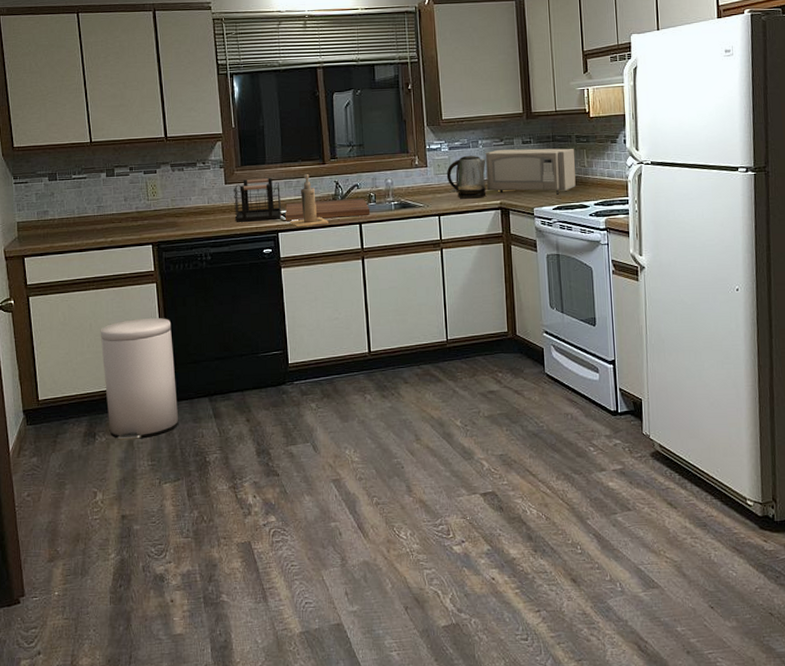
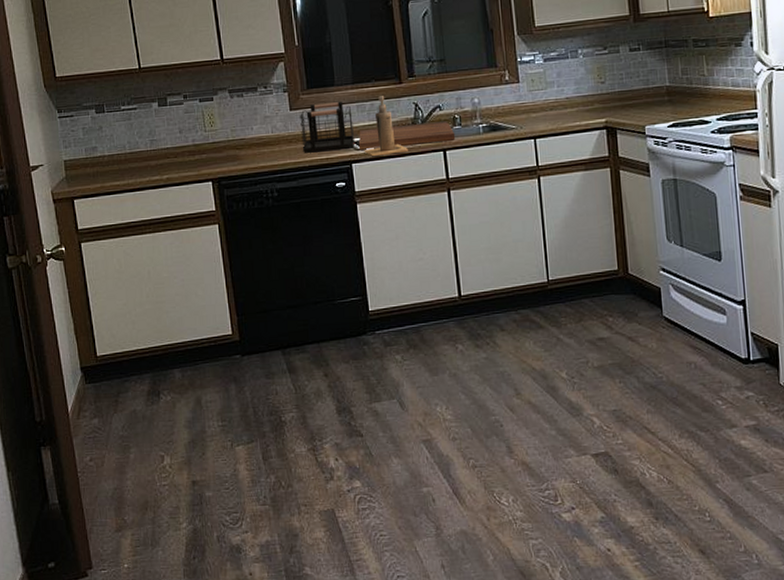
pedal bin: present [100,317,179,441] -> none [159,262,250,400]
kettle: present [446,155,487,199] -> none [541,66,589,118]
microwave: present [486,148,576,194] -> none [587,54,694,111]

